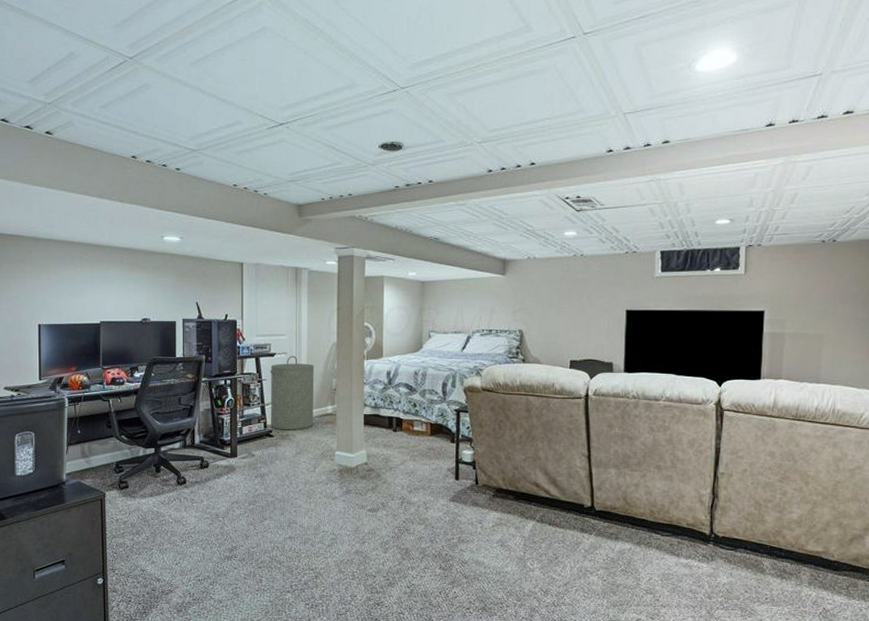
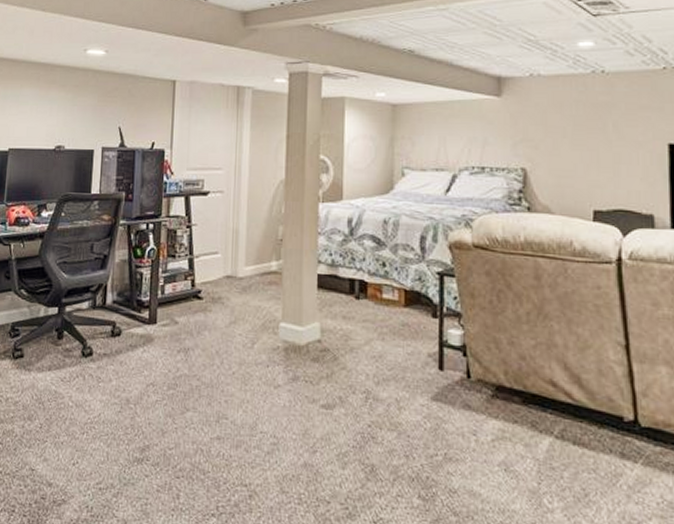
laundry hamper: present [270,355,315,431] -> none [200,195,257,292]

